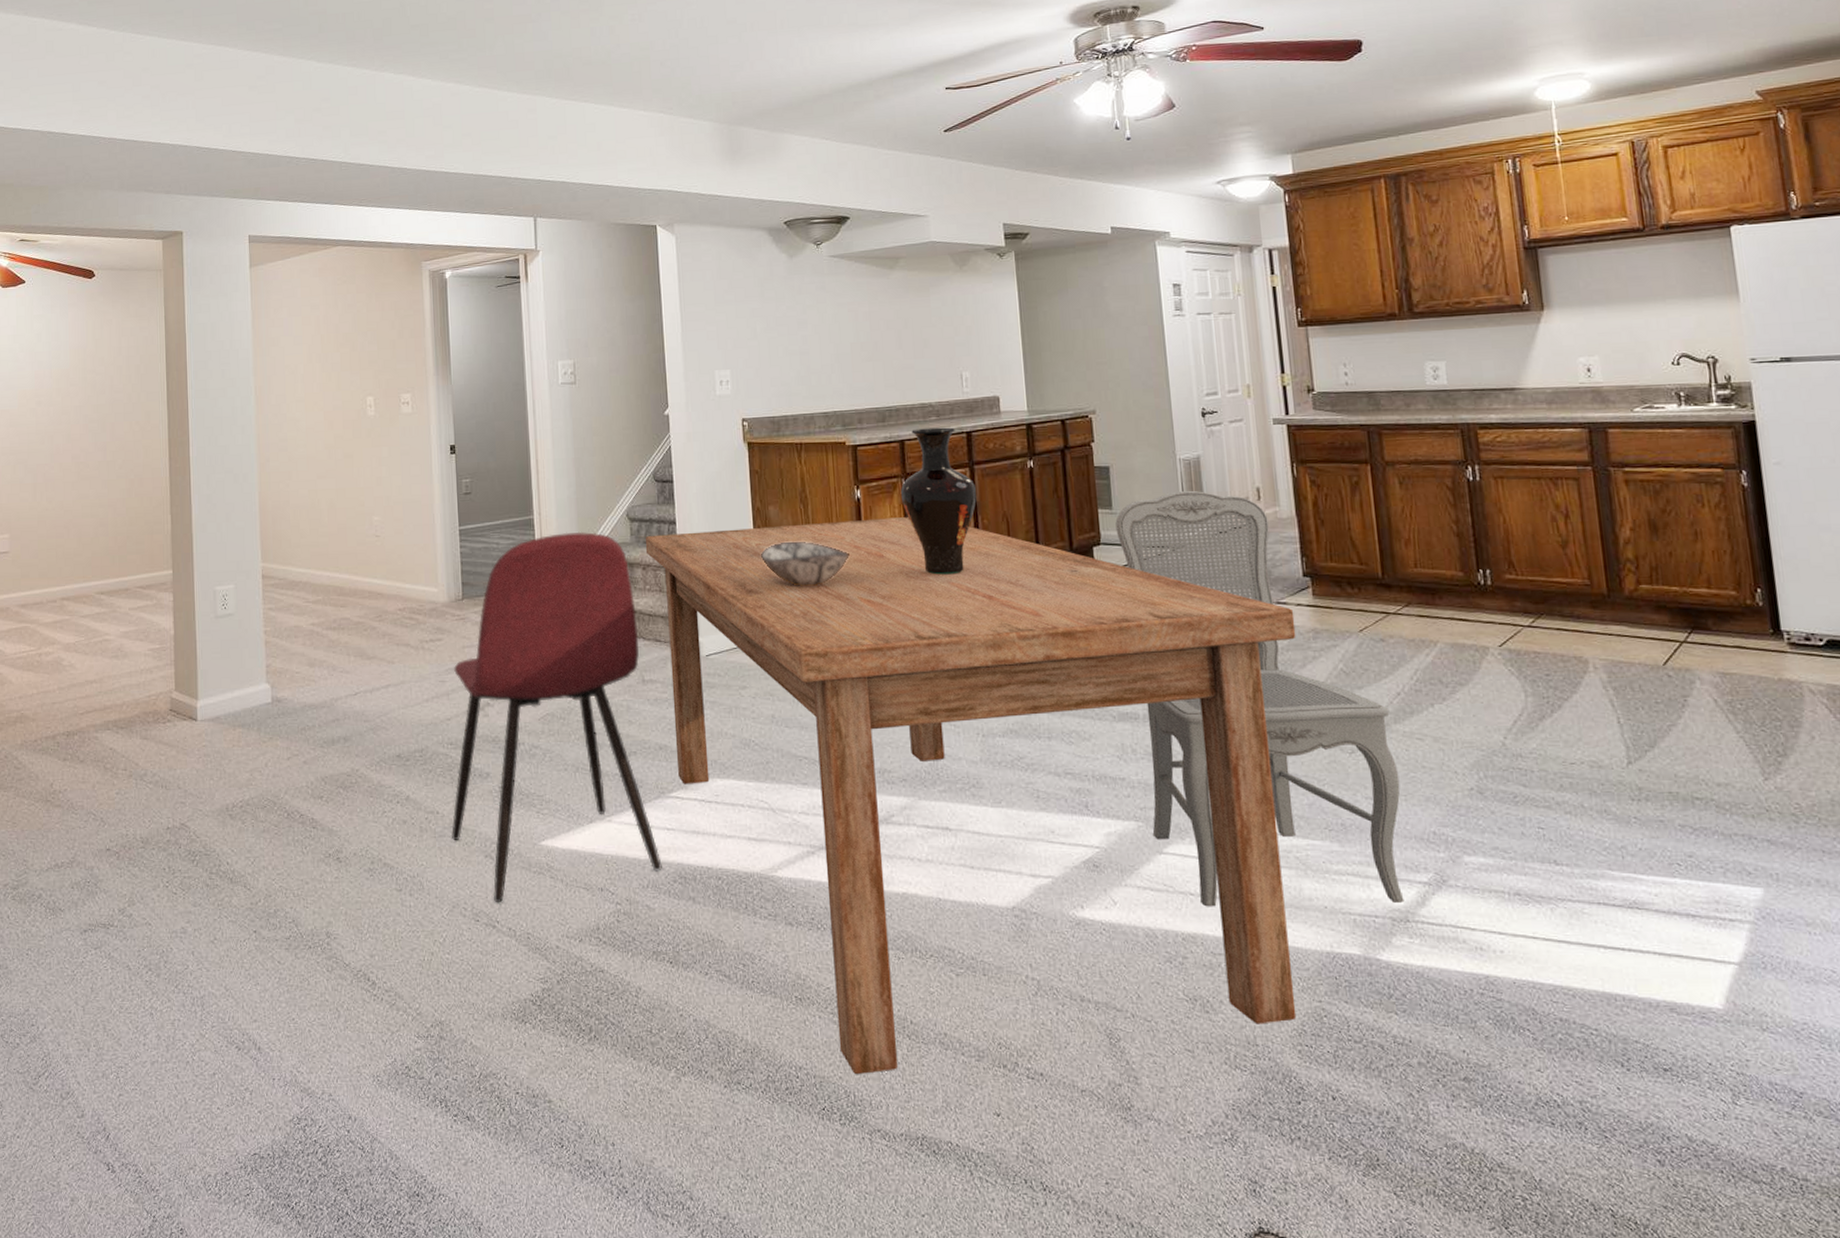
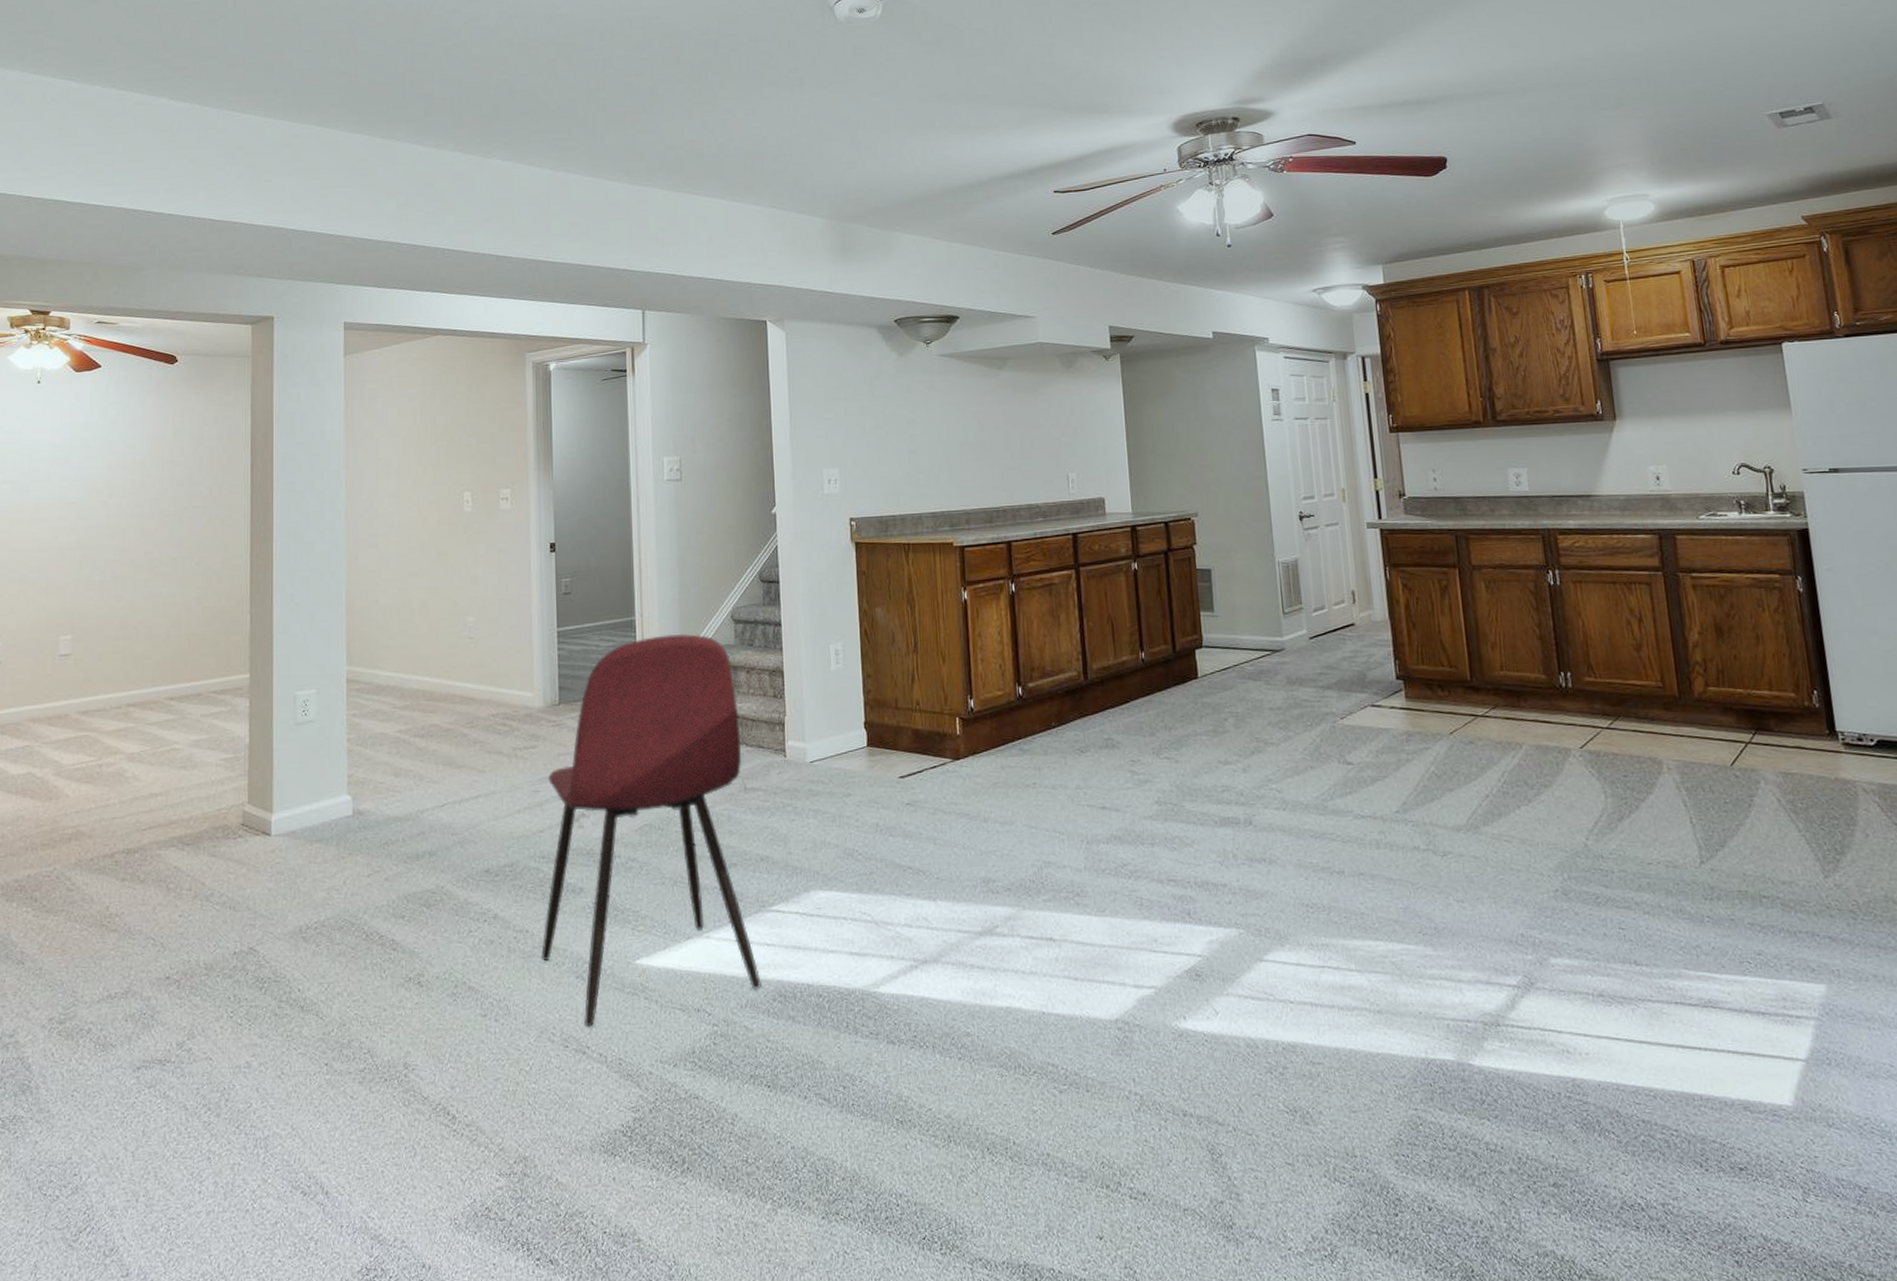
dining table: present [645,517,1297,1075] -> none [749,619,1394,1201]
decorative bowl: present [761,541,849,586] -> none [867,643,956,690]
vase: present [900,427,977,575] -> none [1007,528,1082,678]
dining chair: present [1115,490,1404,907] -> none [1217,593,1495,1015]

